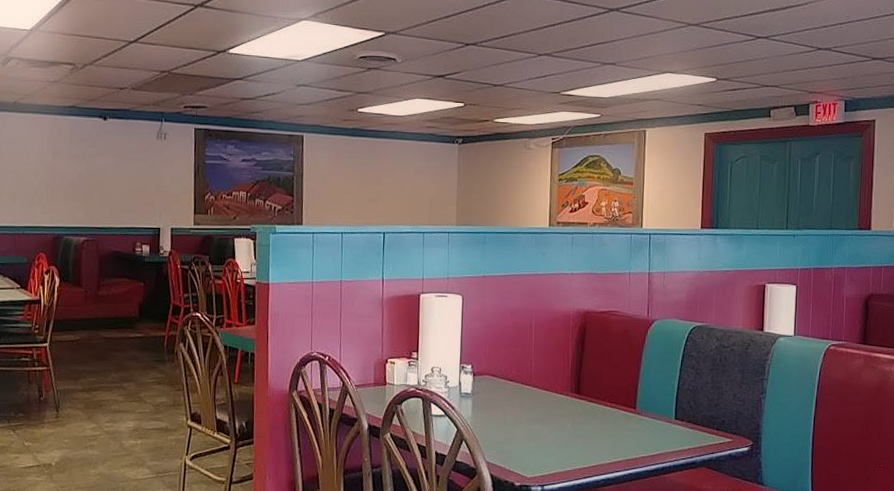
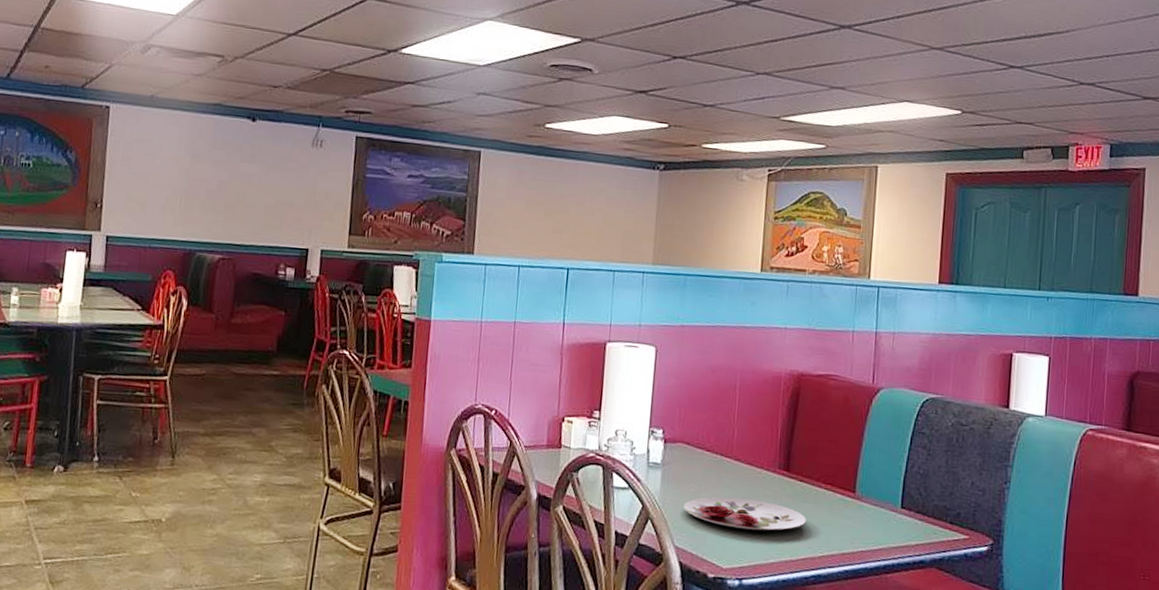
plate: none [492,418,596,445] -> present [684,496,806,531]

